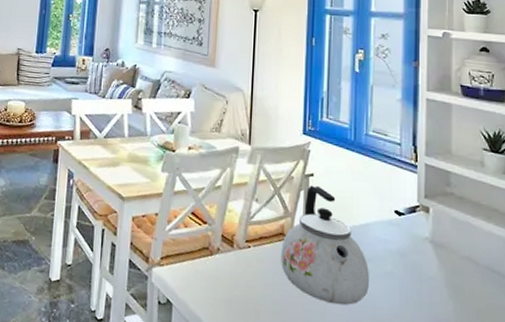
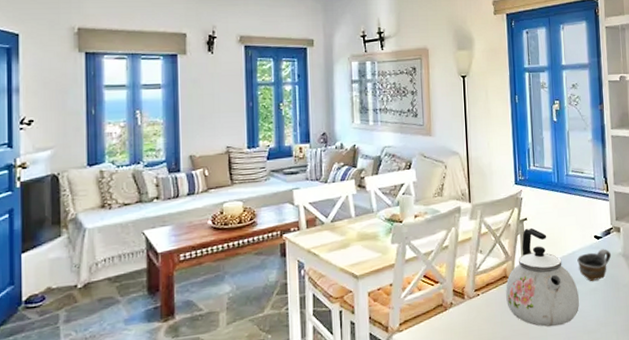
cup: none [371,228,416,264] -> present [577,248,612,281]

